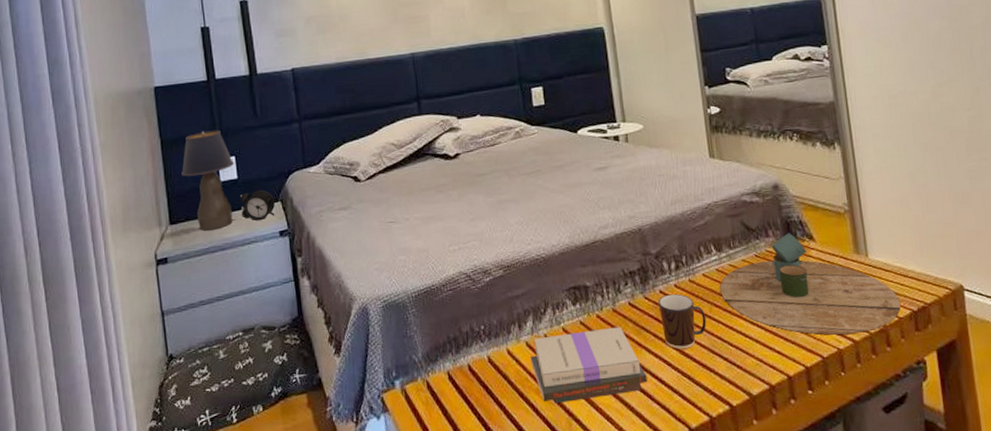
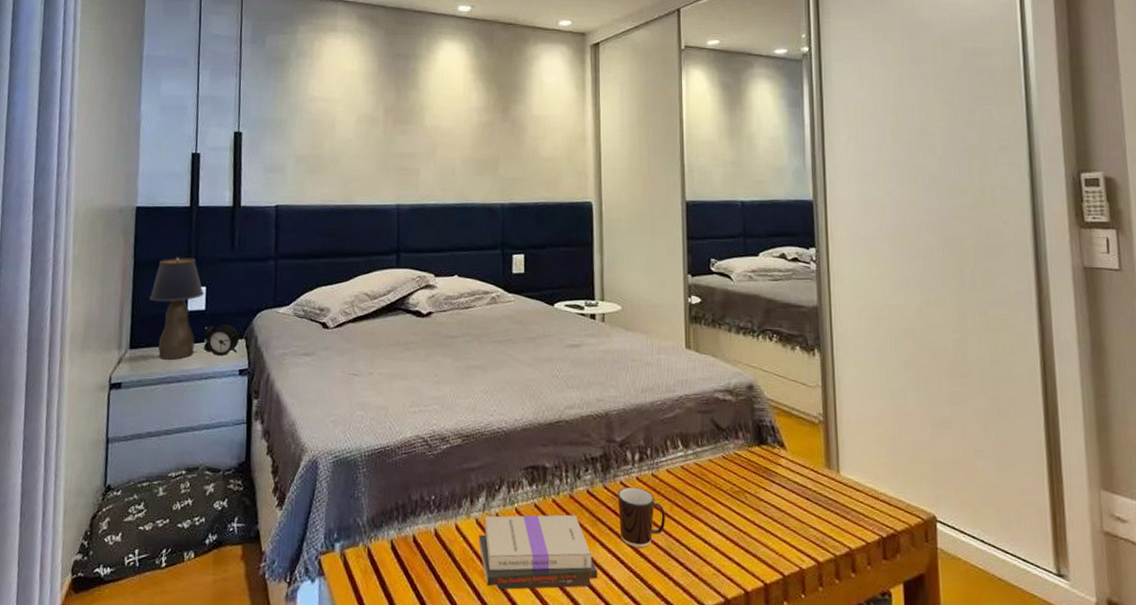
decorative tray: present [720,233,901,335] -> none [683,437,869,554]

